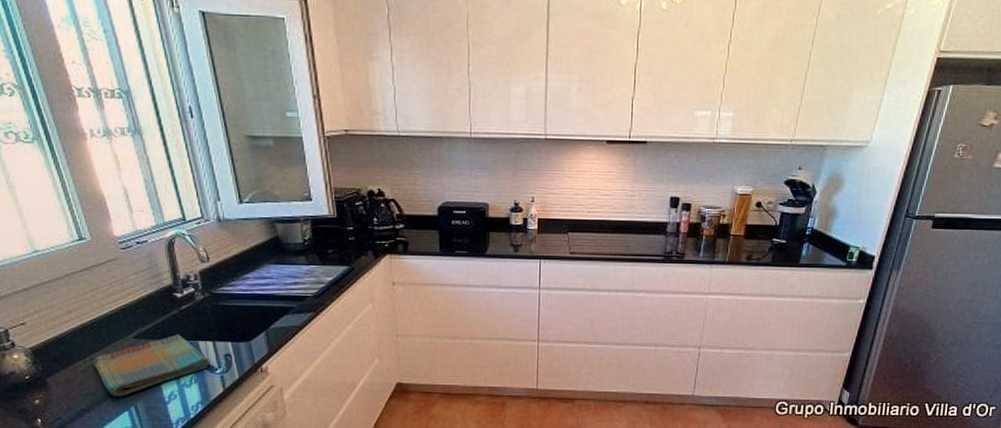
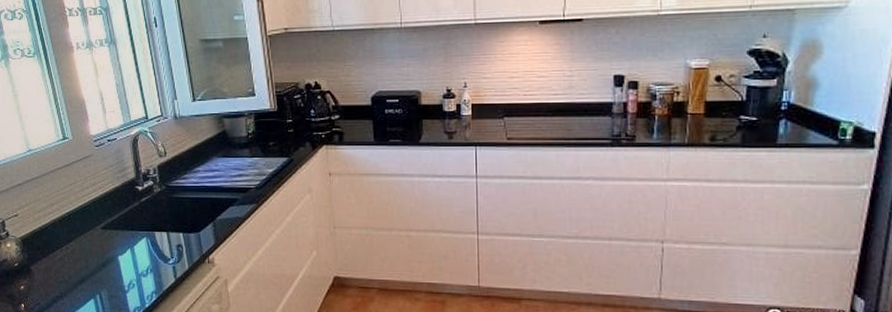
dish towel: present [93,334,211,396] -> none [68,225,164,284]

